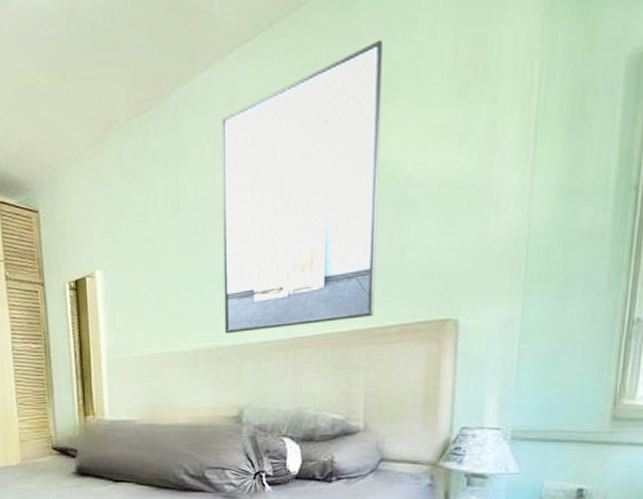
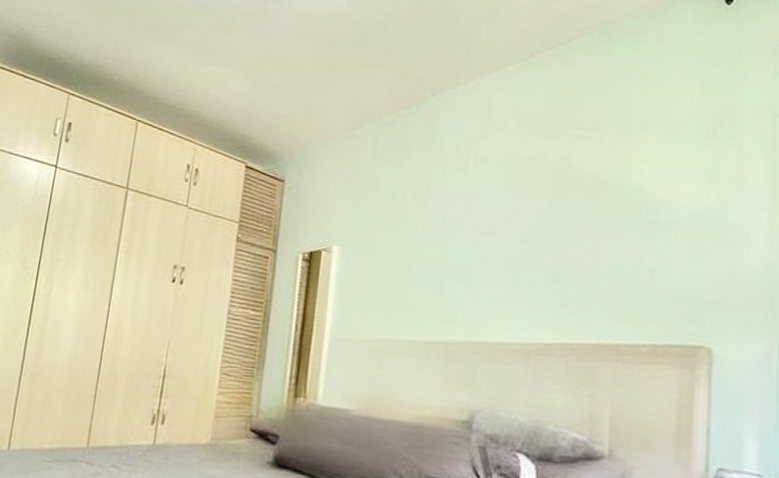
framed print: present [222,39,384,334] -> none [462,82,636,333]

